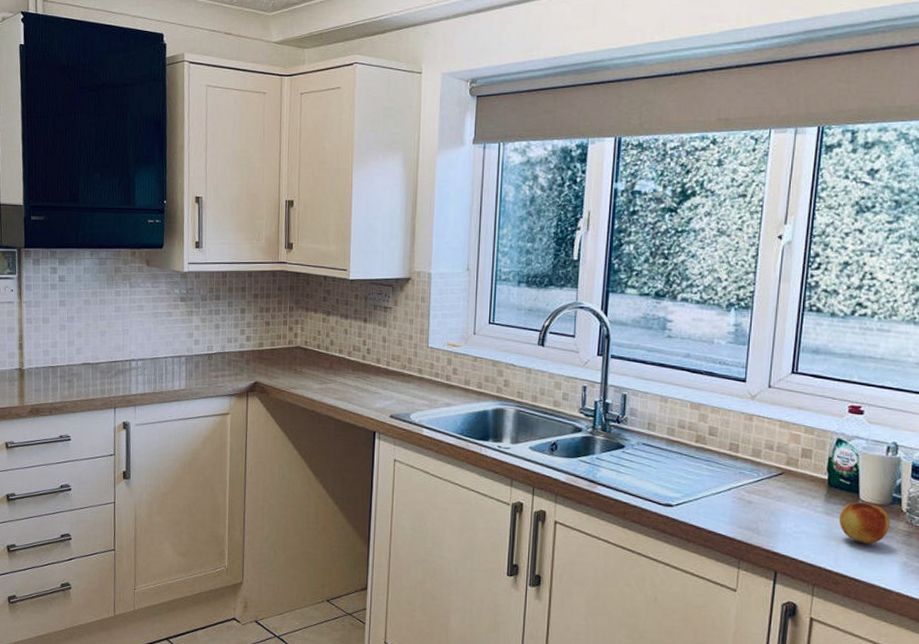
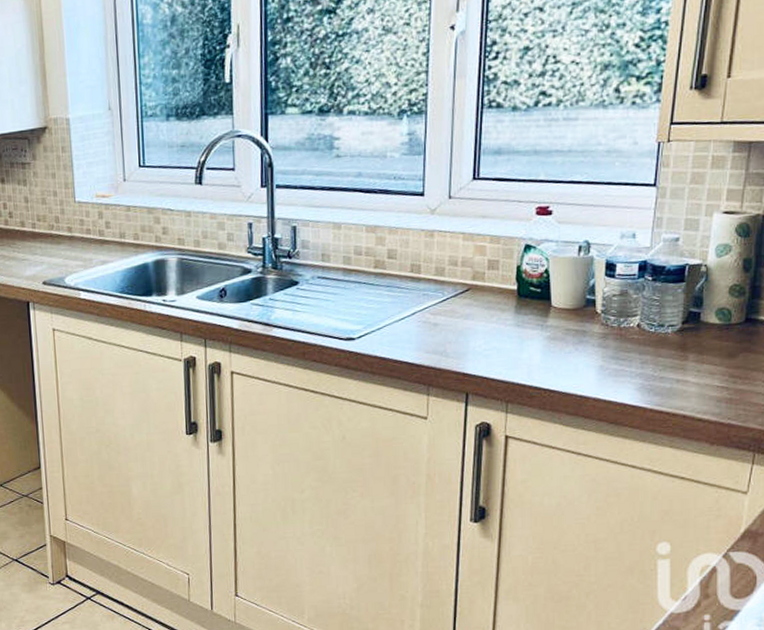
fruit: present [839,502,890,544] -> none [531,309,585,352]

